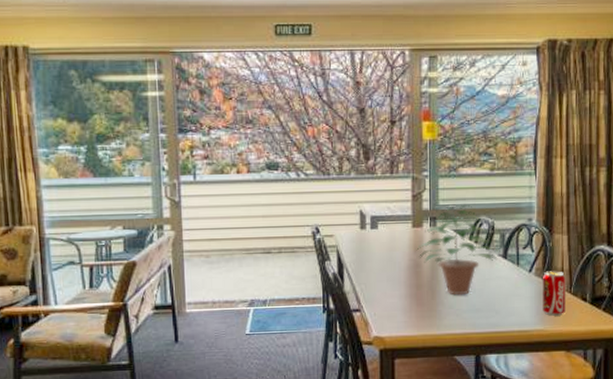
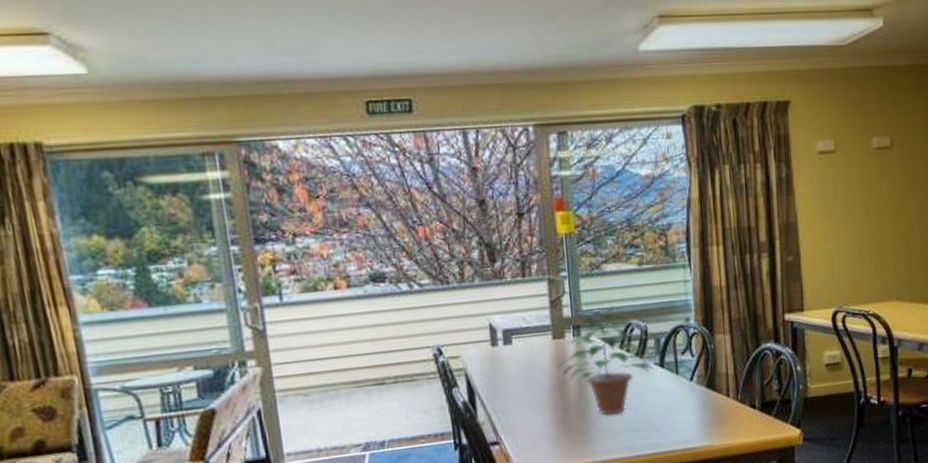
beverage can: present [543,271,566,316] -> none [706,376,733,429]

